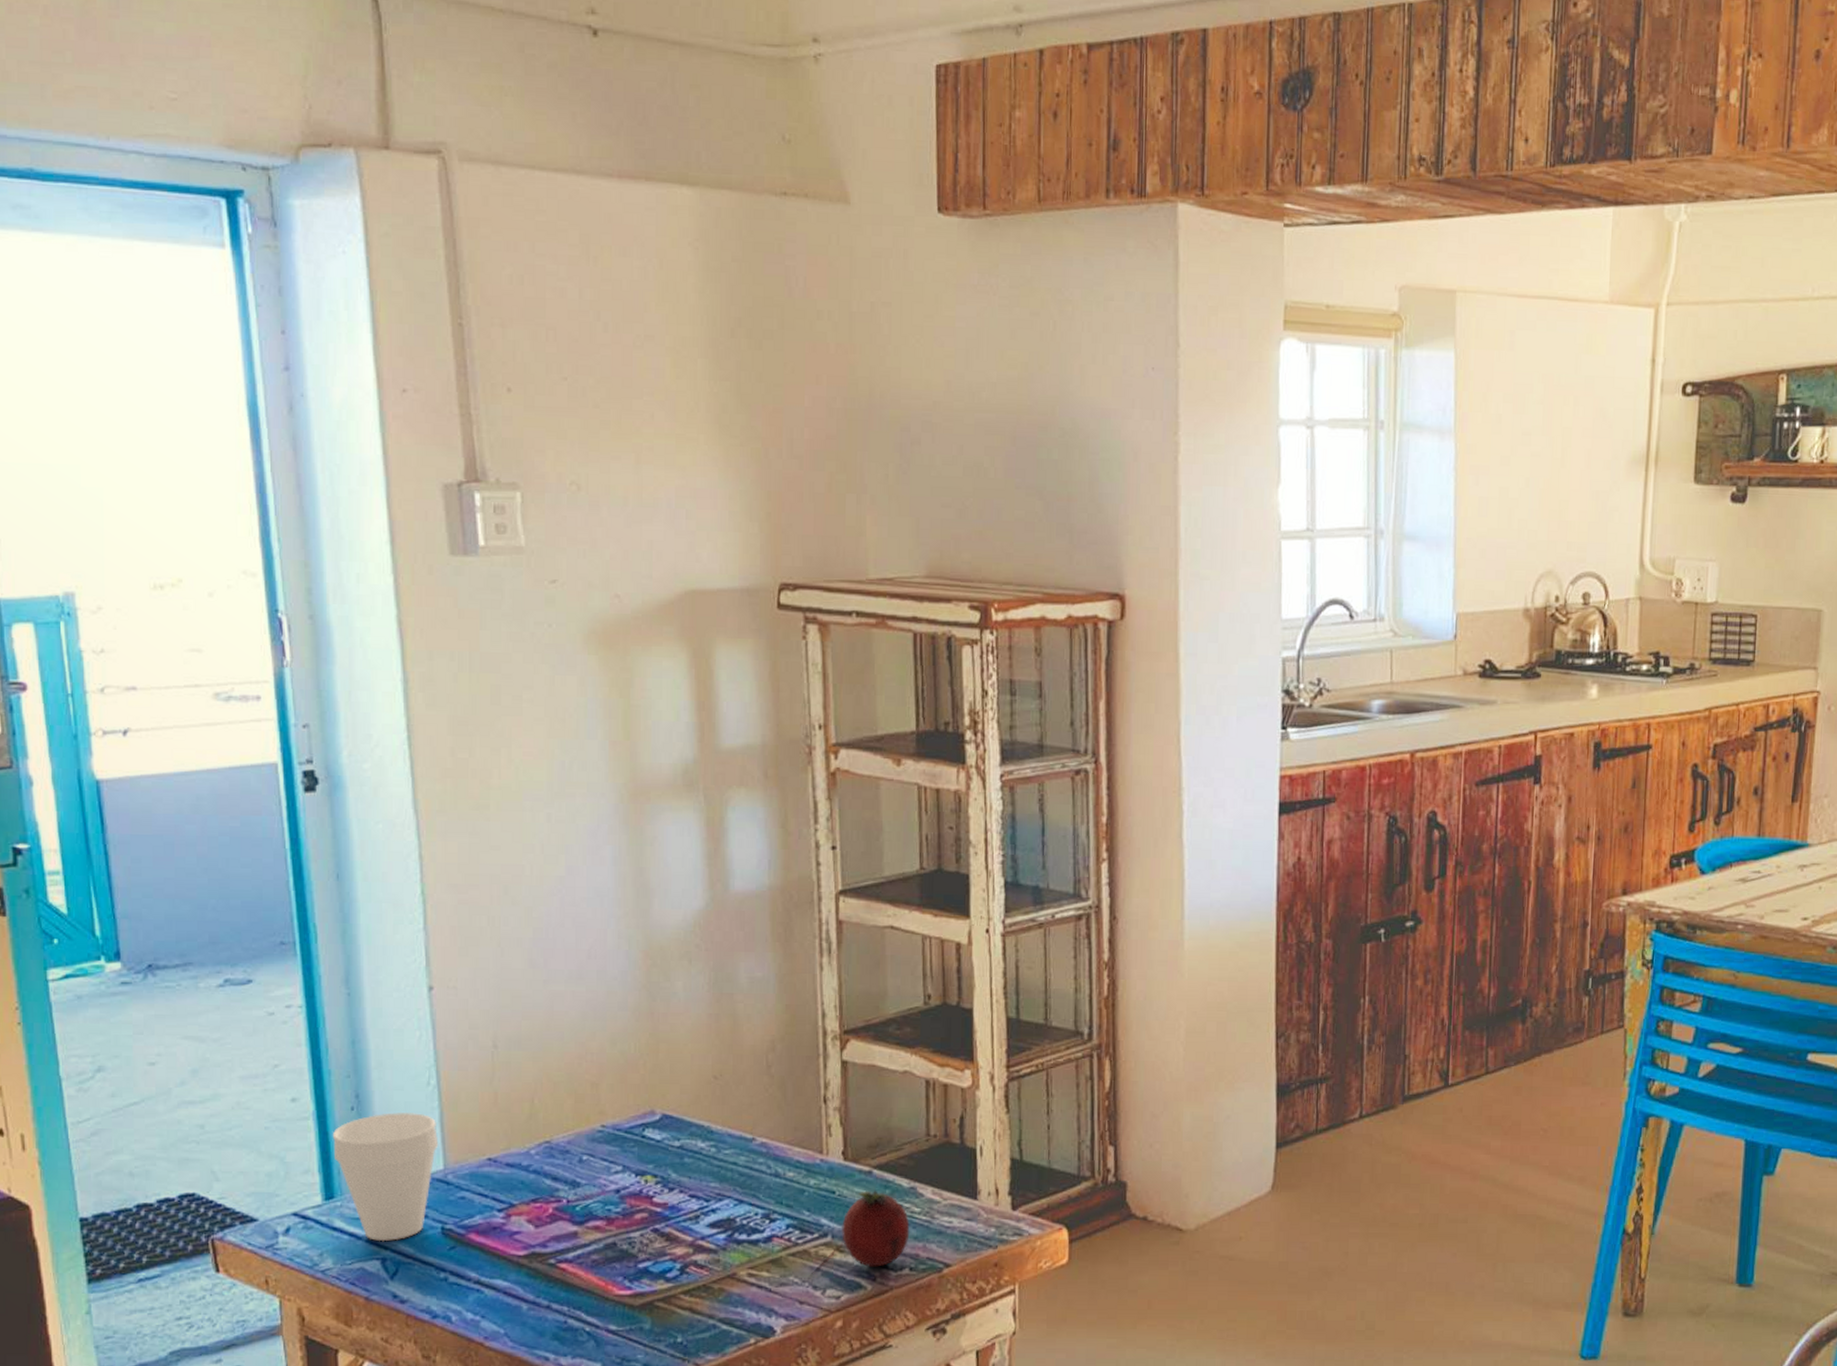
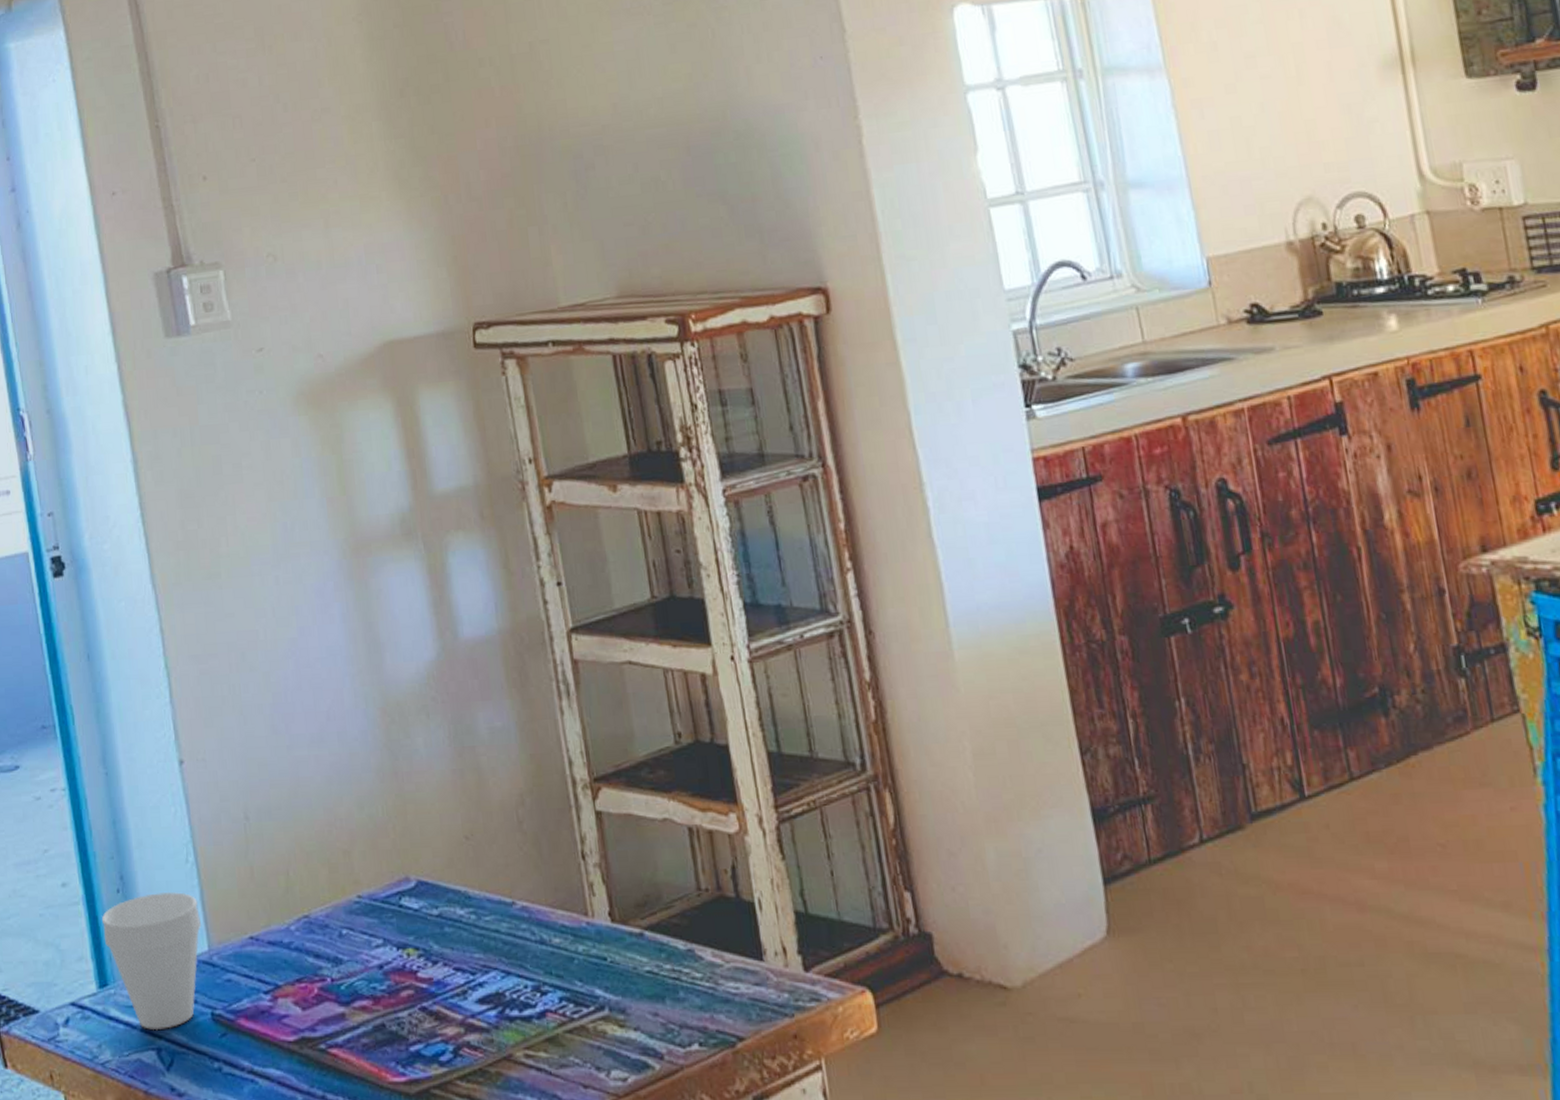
fruit: present [842,1191,910,1267] -> none [618,955,694,1043]

